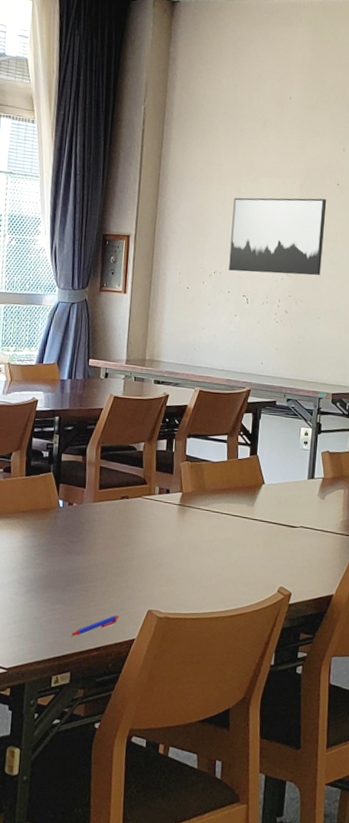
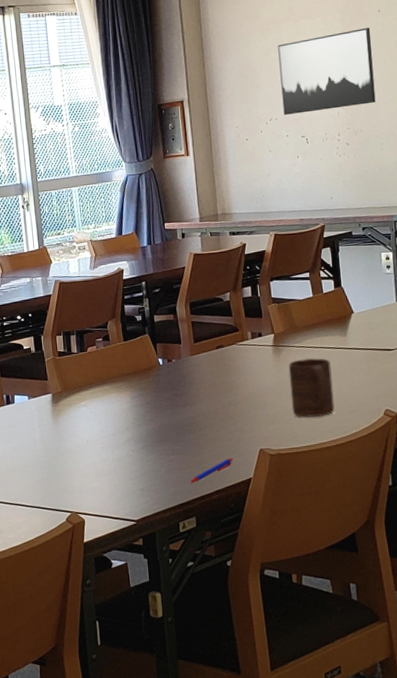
cup: none [187,522,234,585] -> present [288,357,335,417]

